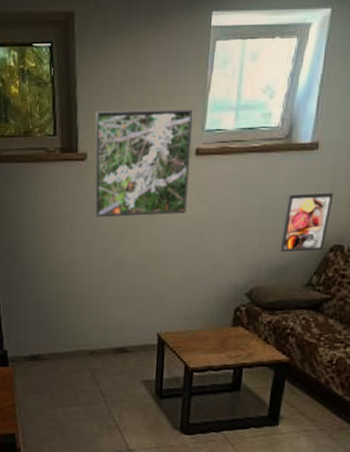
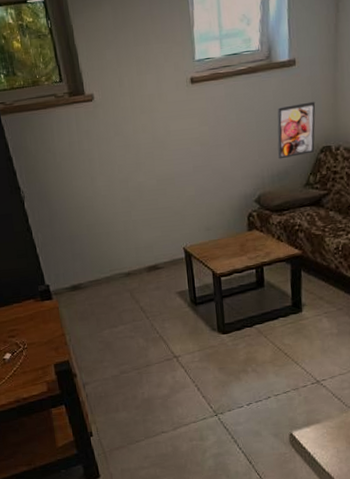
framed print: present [95,110,194,218] -> none [95,44,191,151]

